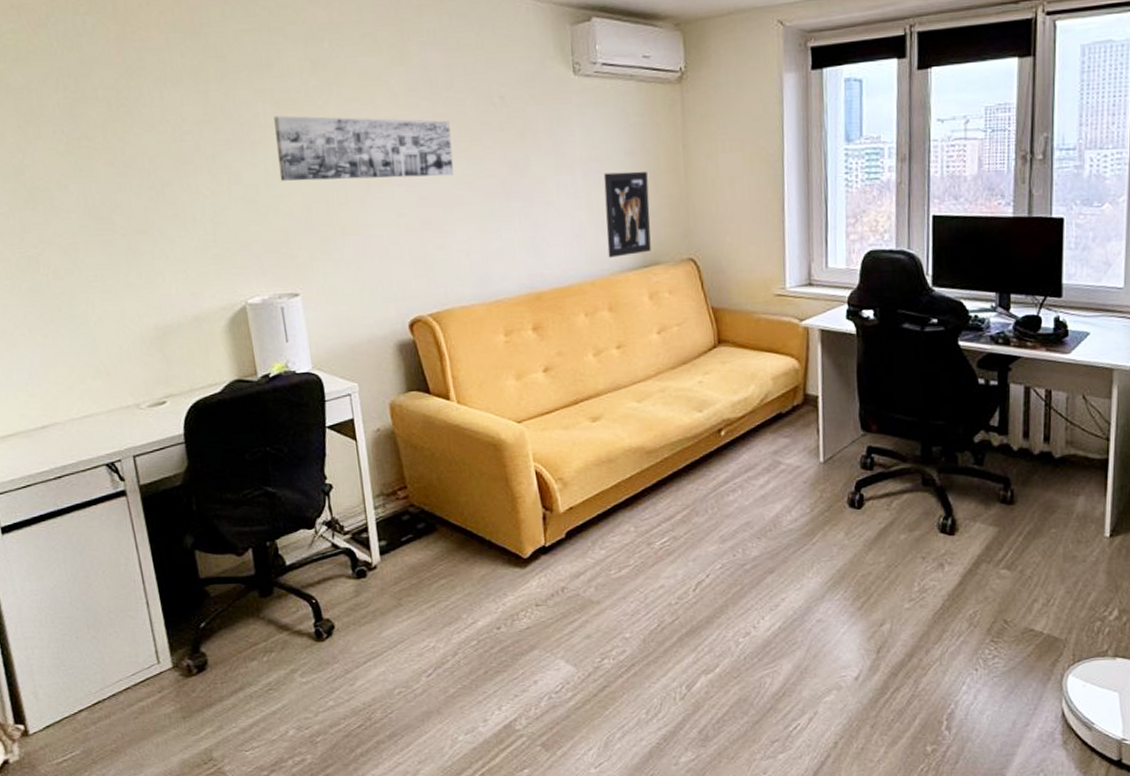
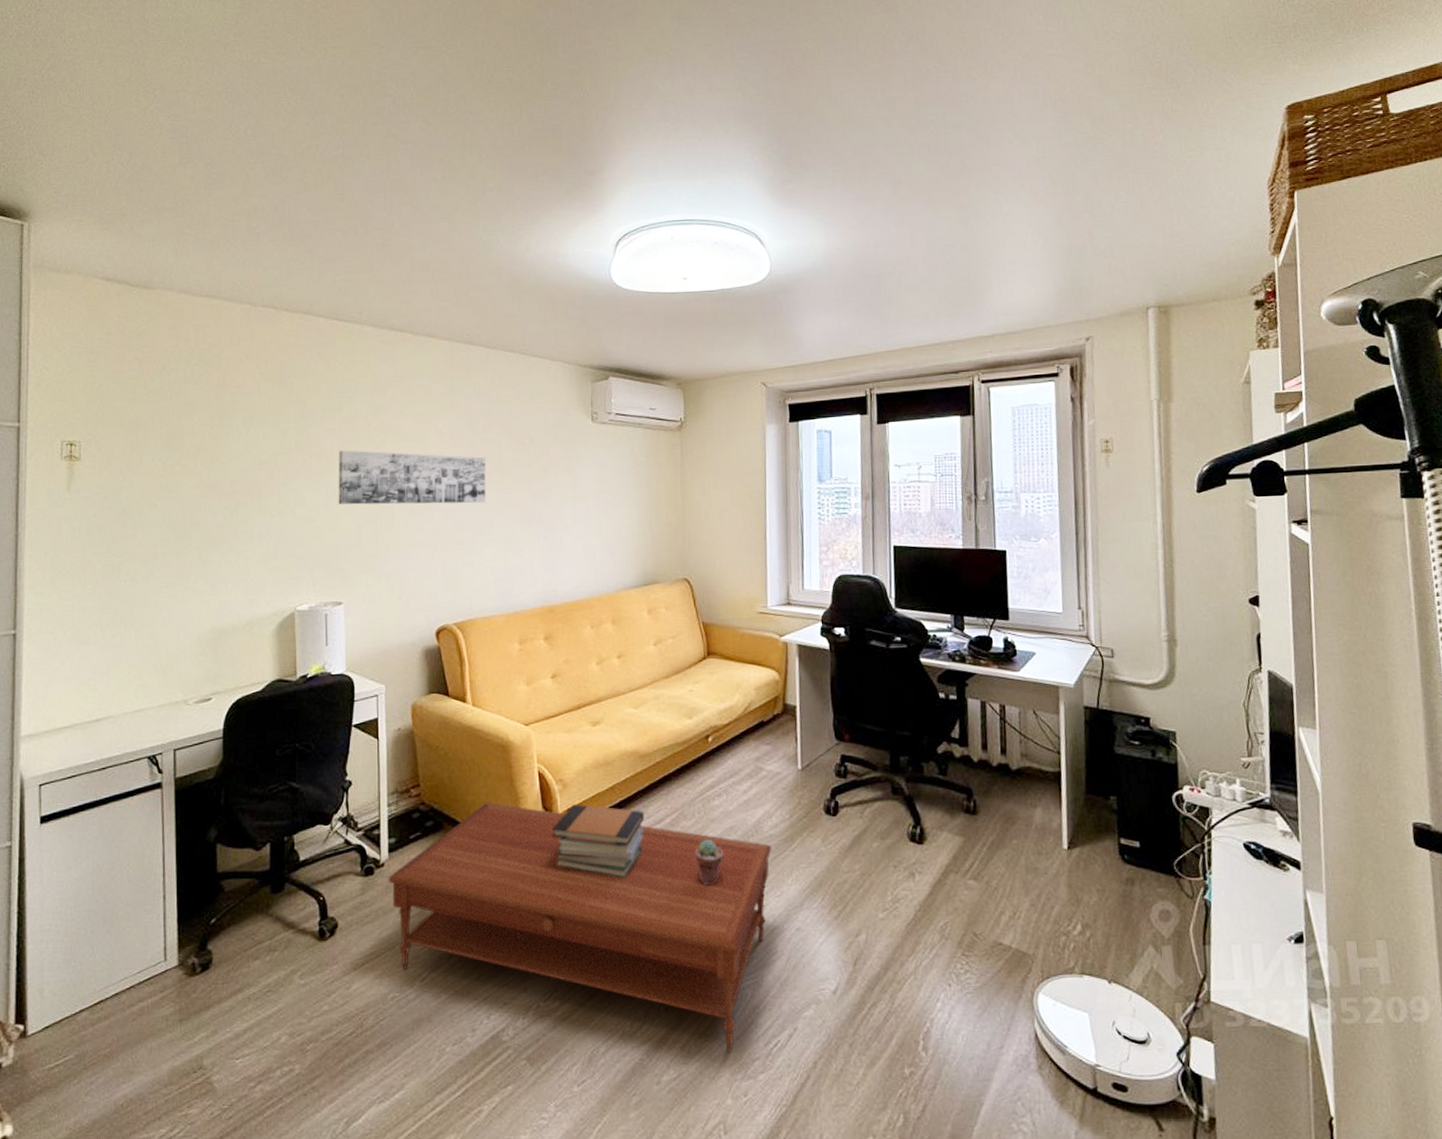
coffee table: none [382,502,791,735] -> present [388,801,772,1052]
book stack: none [553,502,654,576] -> present [551,804,645,879]
wall art: present [603,171,651,258] -> none [613,502,651,577]
potted succulent: none [709,535,740,580] -> present [695,839,724,885]

